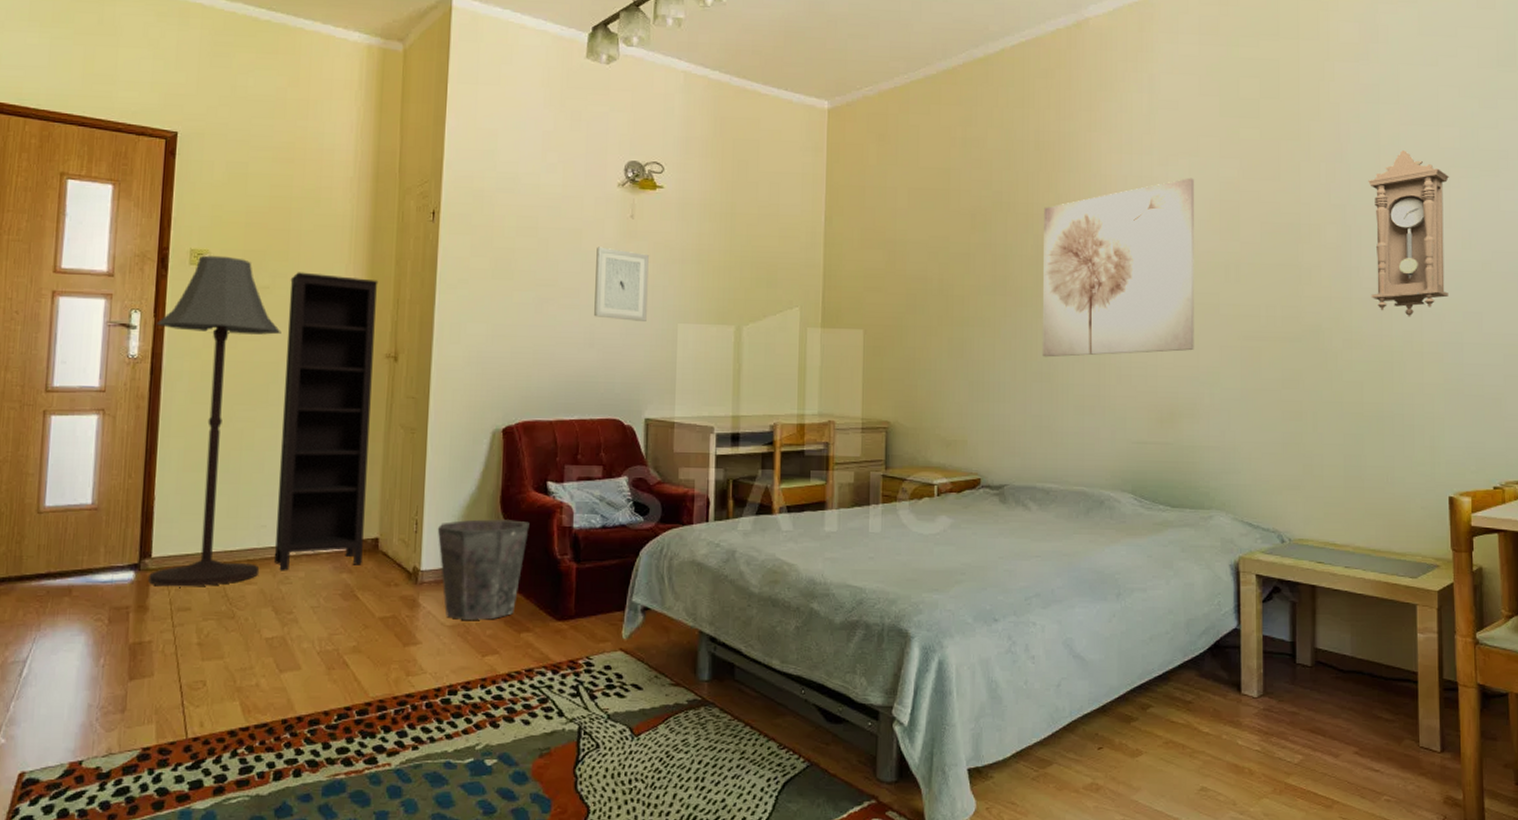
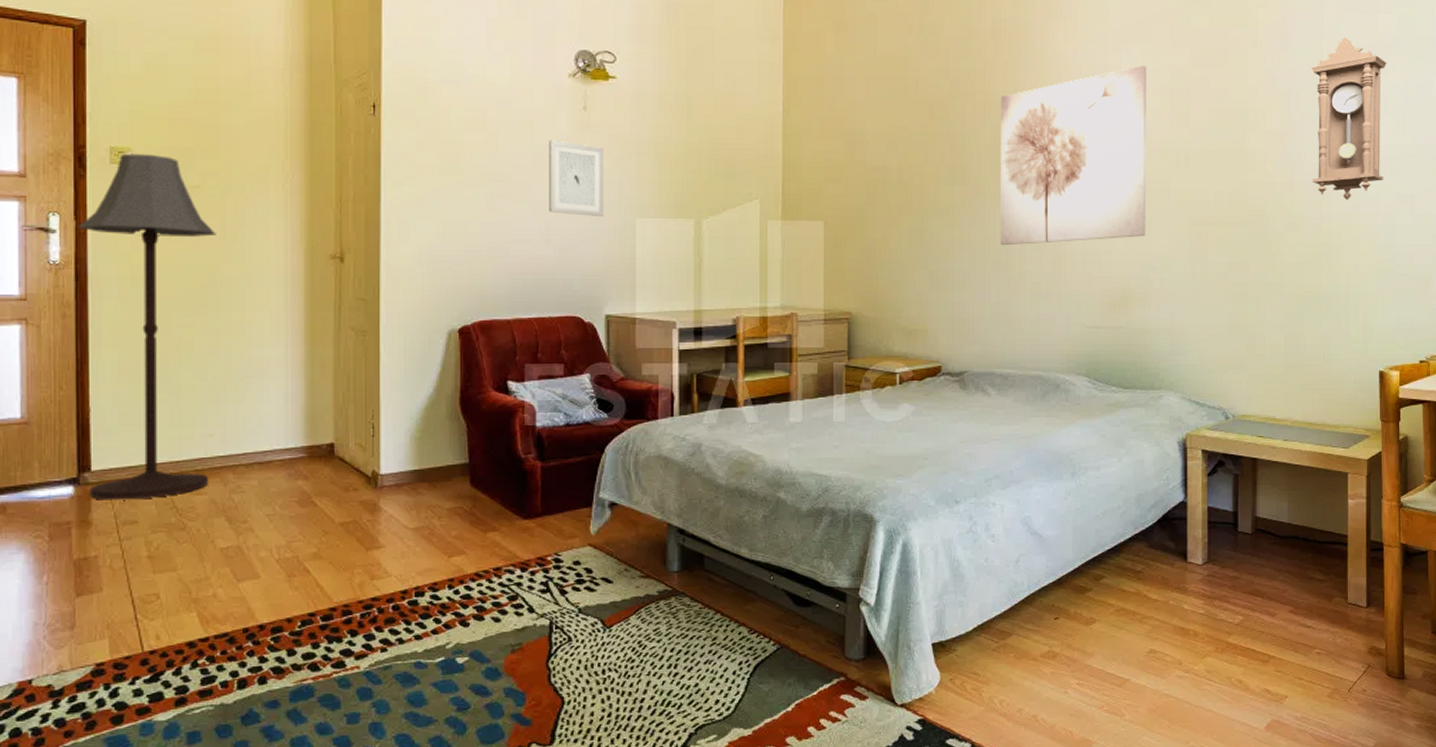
bookcase: present [275,272,378,571] -> none [222,170,319,480]
waste bin: present [437,519,530,620] -> none [395,421,491,522]

